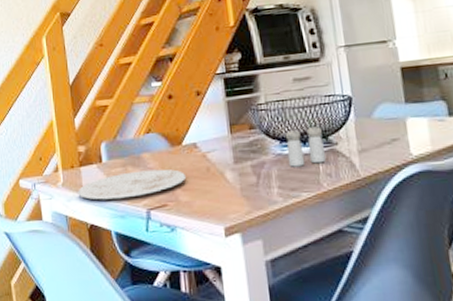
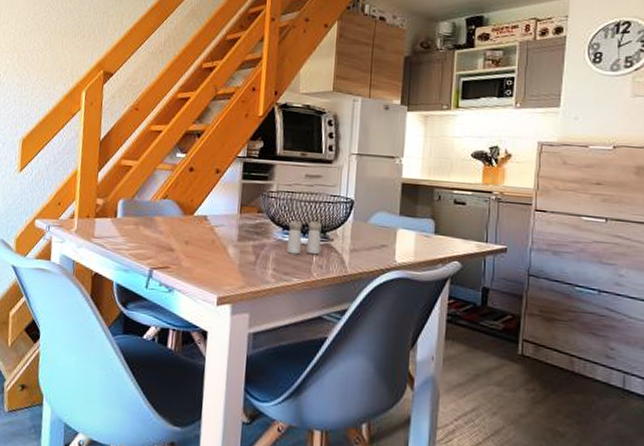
plate: present [78,169,187,200] -> none [88,231,192,255]

